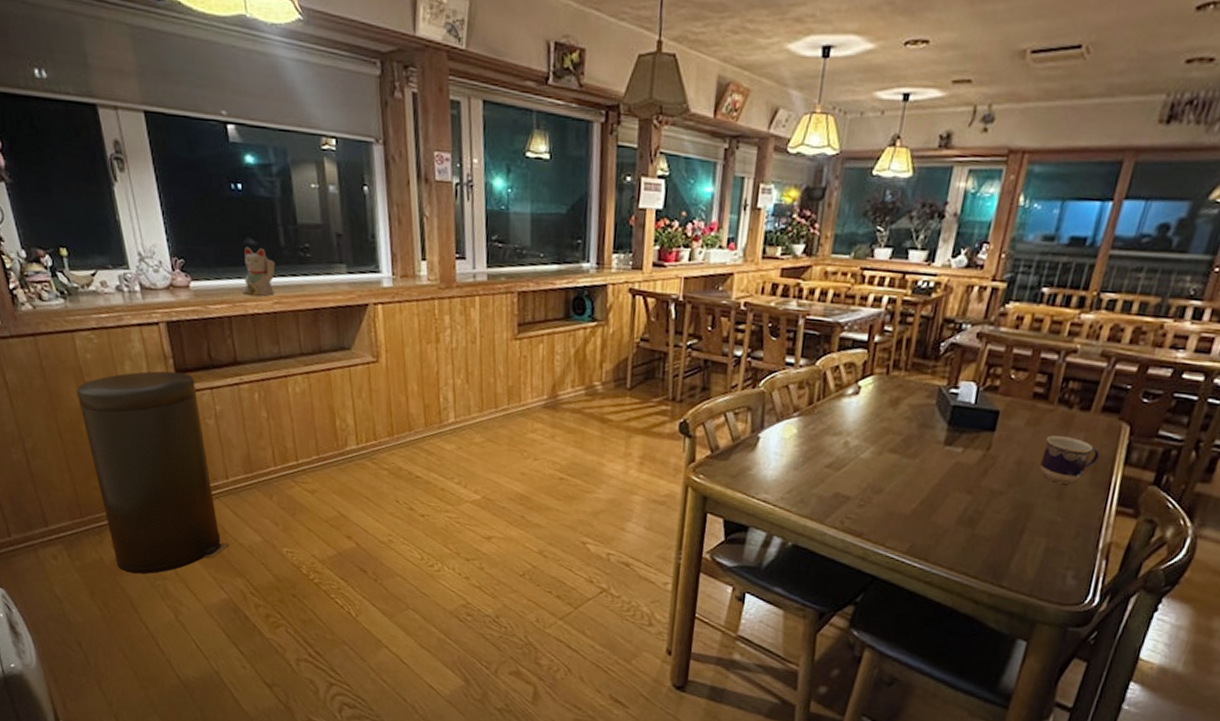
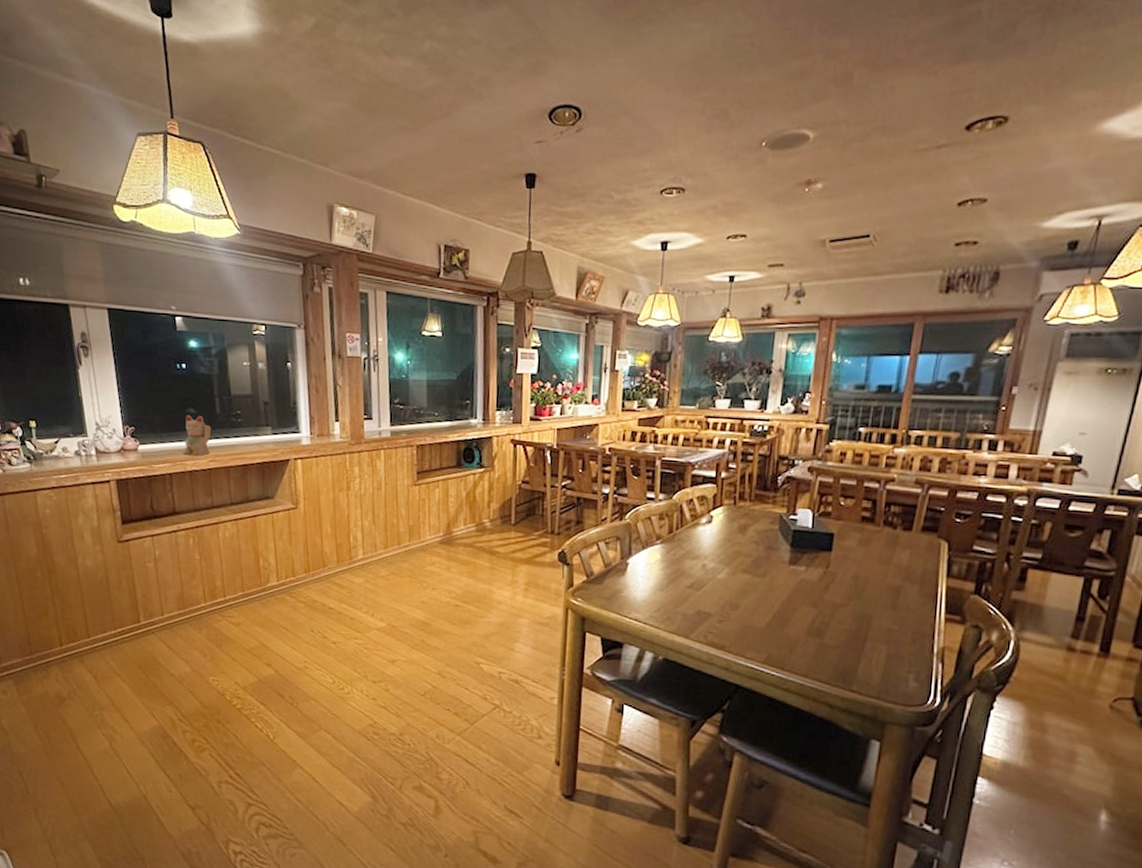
pedal bin: present [76,371,230,574] -> none [35,522,162,706]
cup: present [1039,435,1100,484] -> none [873,552,924,596]

